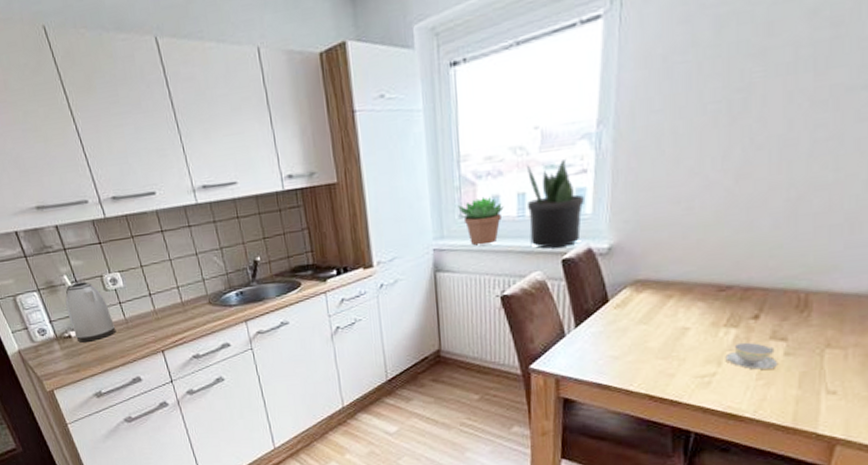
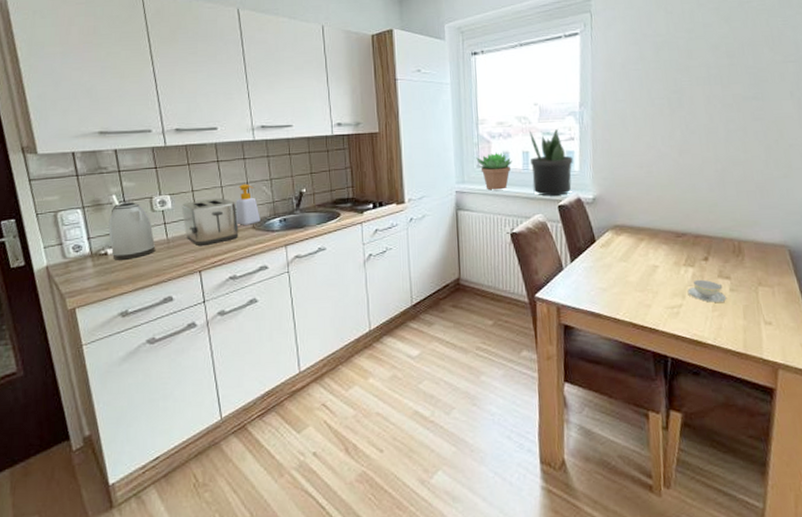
toaster: none [133,272,196,326] -> present [181,197,239,247]
soap bottle: none [187,255,216,302] -> present [235,184,260,226]

